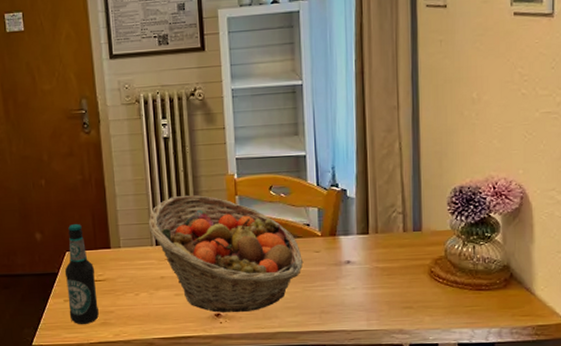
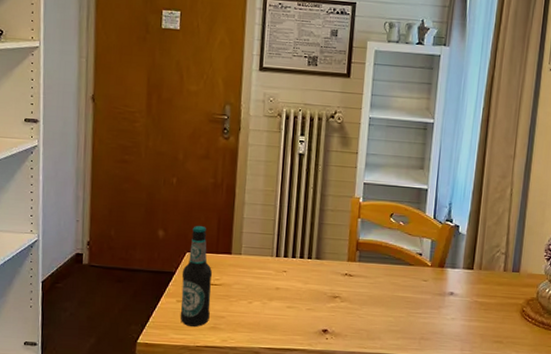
fruit basket: present [148,195,303,313] -> none [271,211,411,331]

